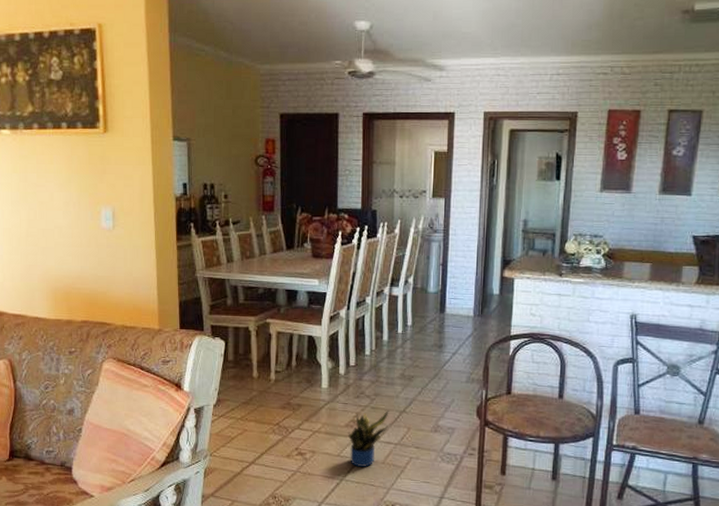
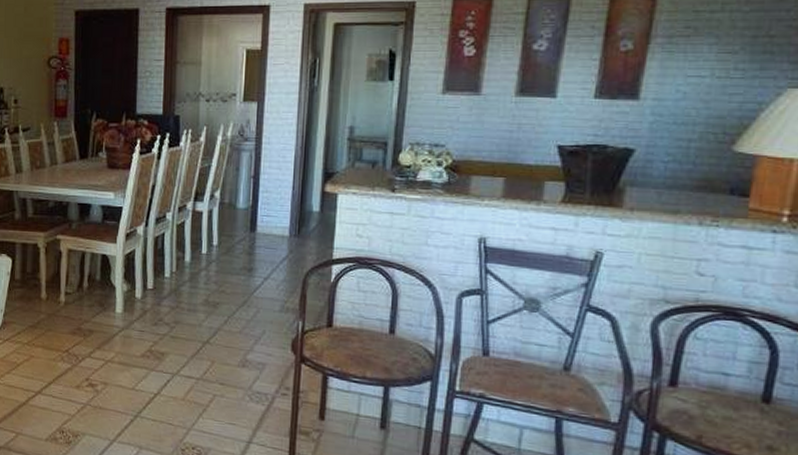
potted plant: present [348,411,389,468] -> none [144,341,191,404]

